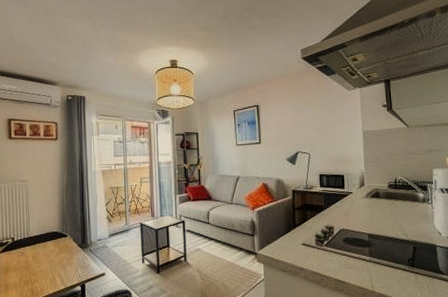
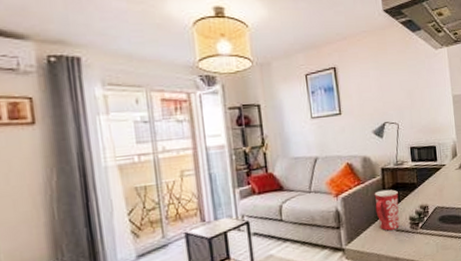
mug: none [285,208,307,244] -> present [374,189,400,231]

